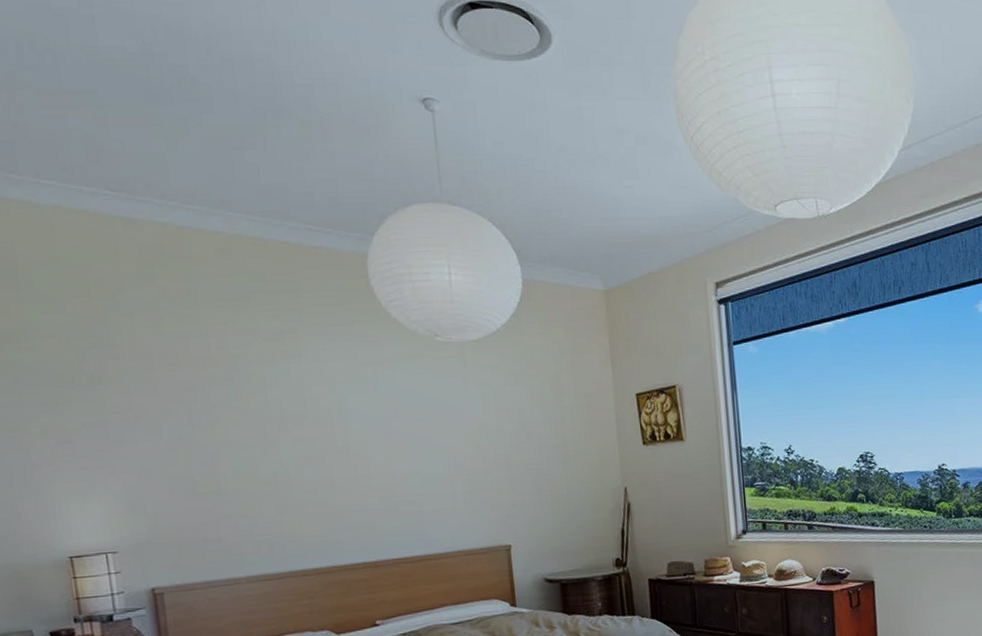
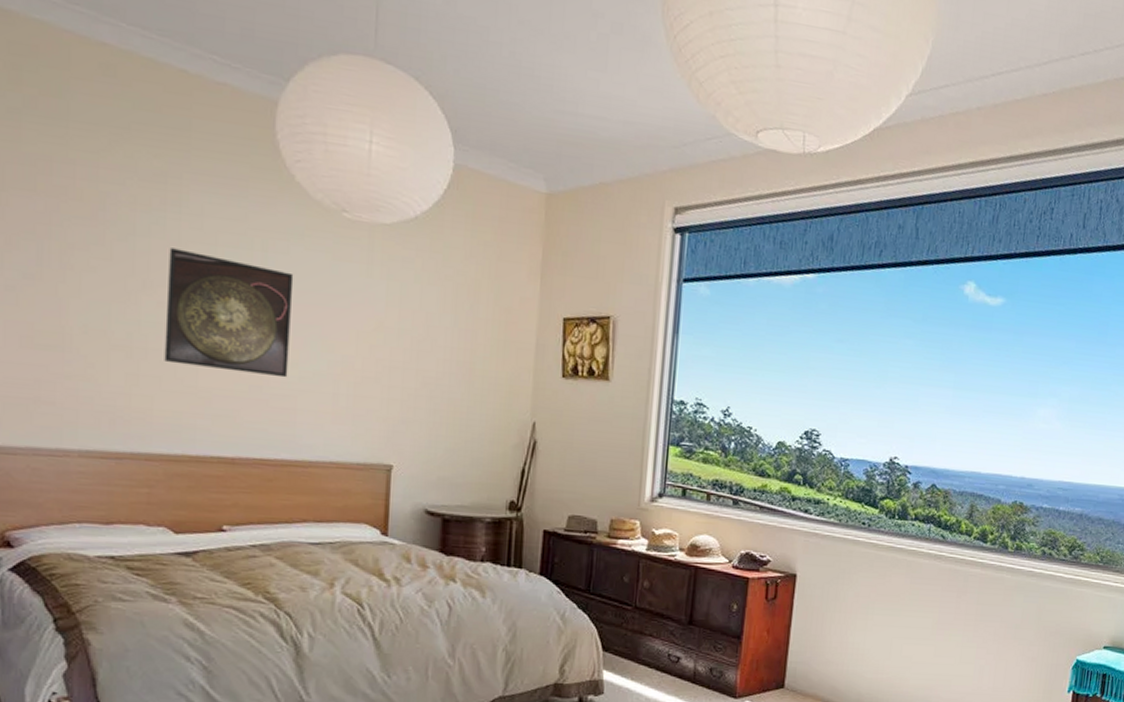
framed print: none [296,392,411,490] -> present [164,248,294,378]

